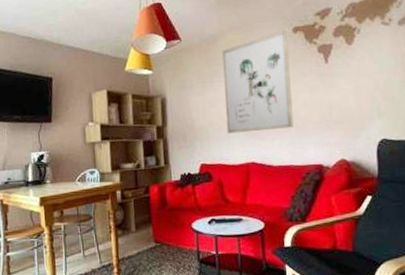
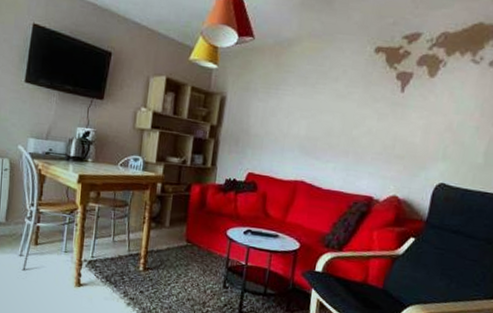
wall art: present [222,29,294,134] -> none [282,47,370,153]

